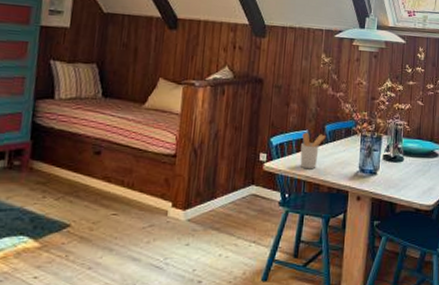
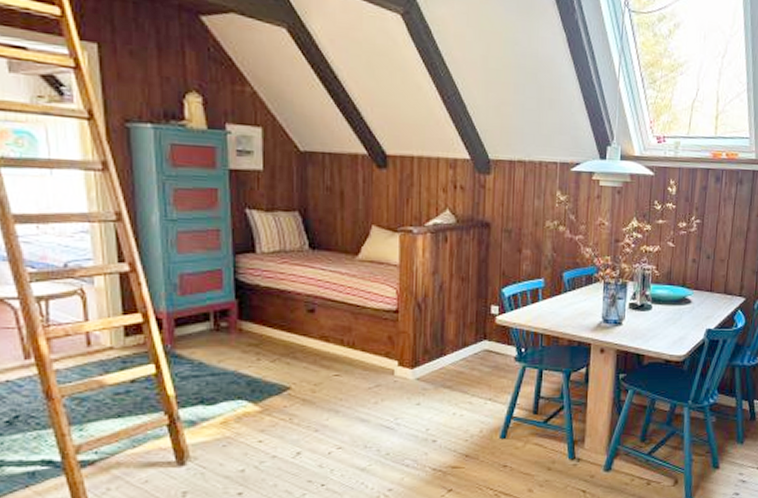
utensil holder: present [300,132,326,170] -> none [536,281,564,322]

